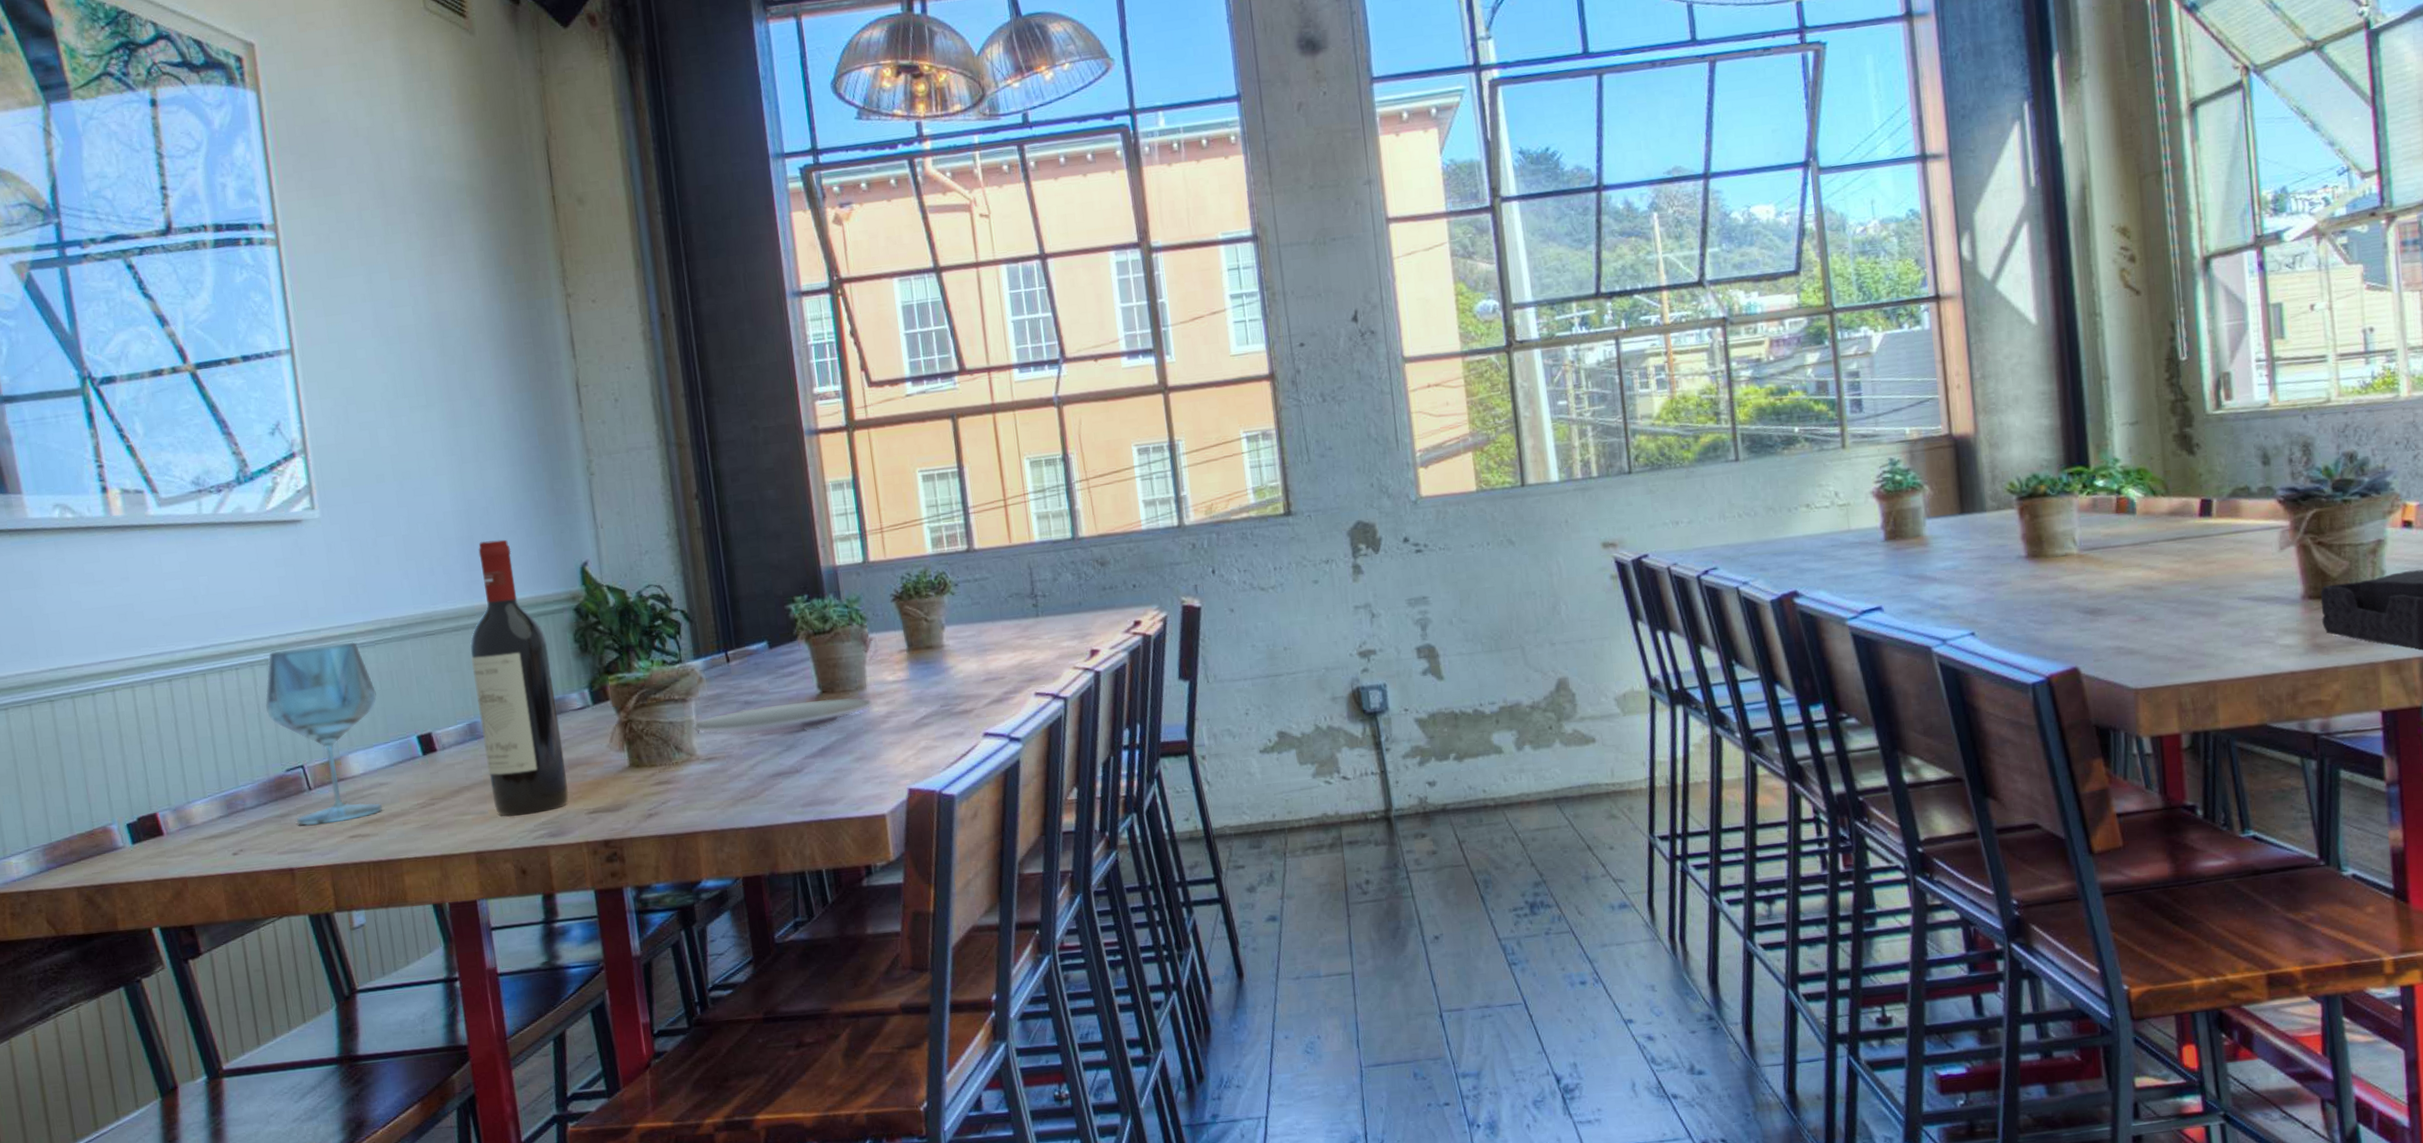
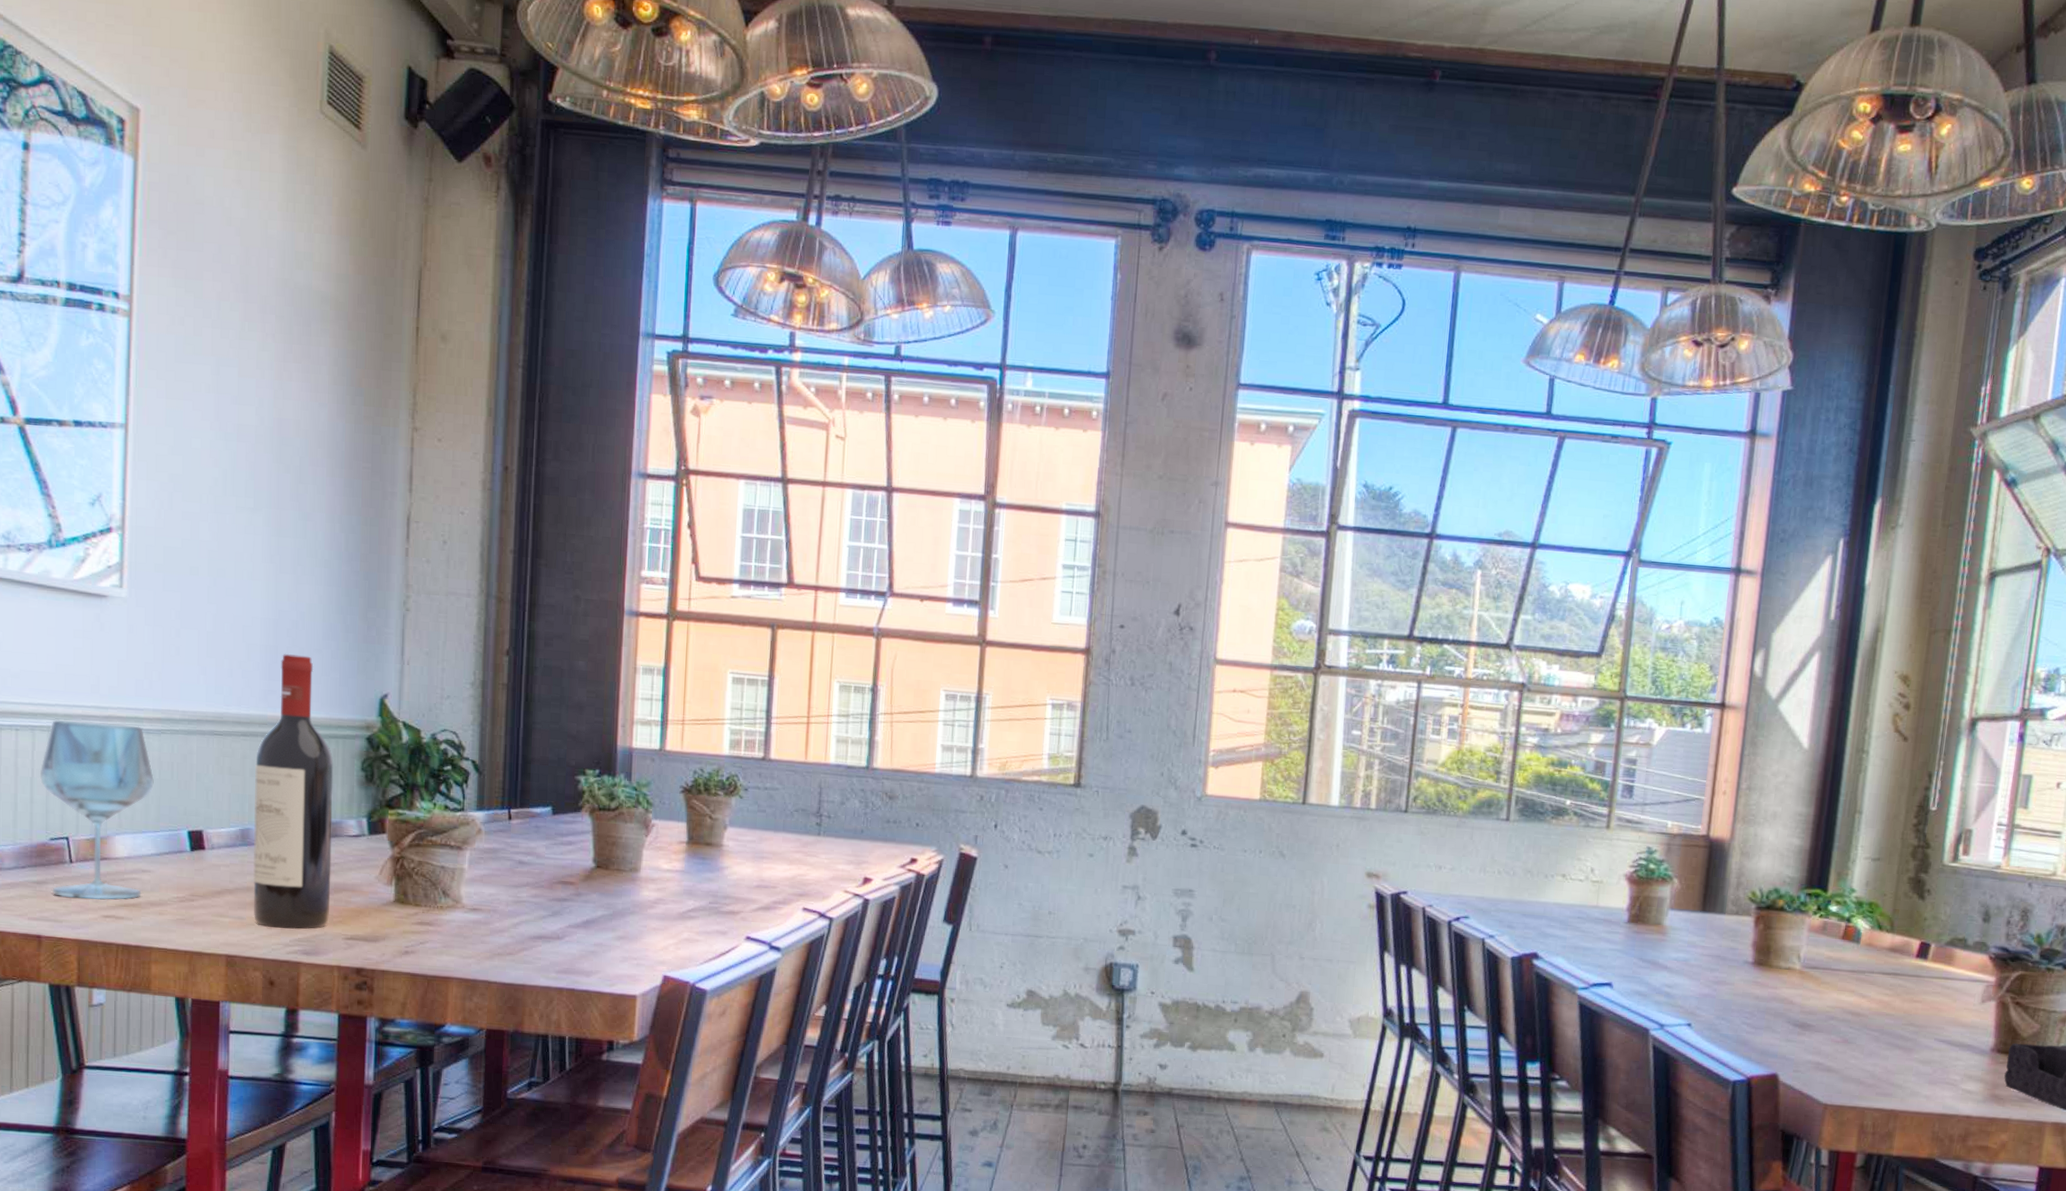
plate: present [692,698,872,736] -> none [463,868,643,899]

